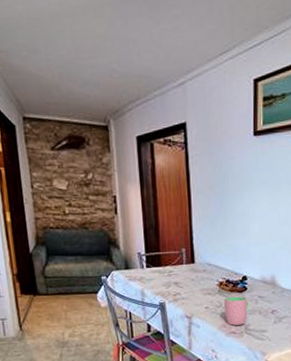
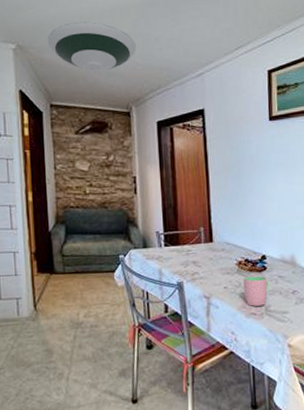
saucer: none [15,21,113,79] -> present [47,22,136,71]

